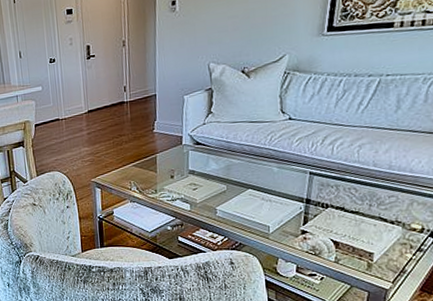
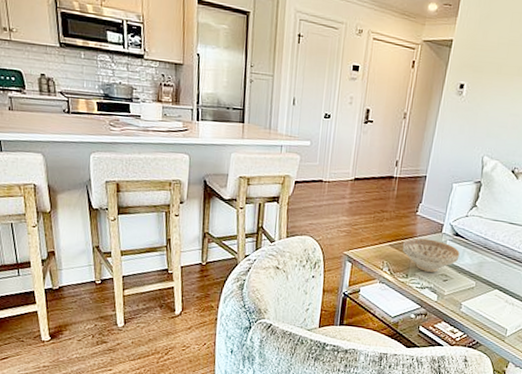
decorative bowl: none [145,152,205,184] -> present [402,238,460,272]

